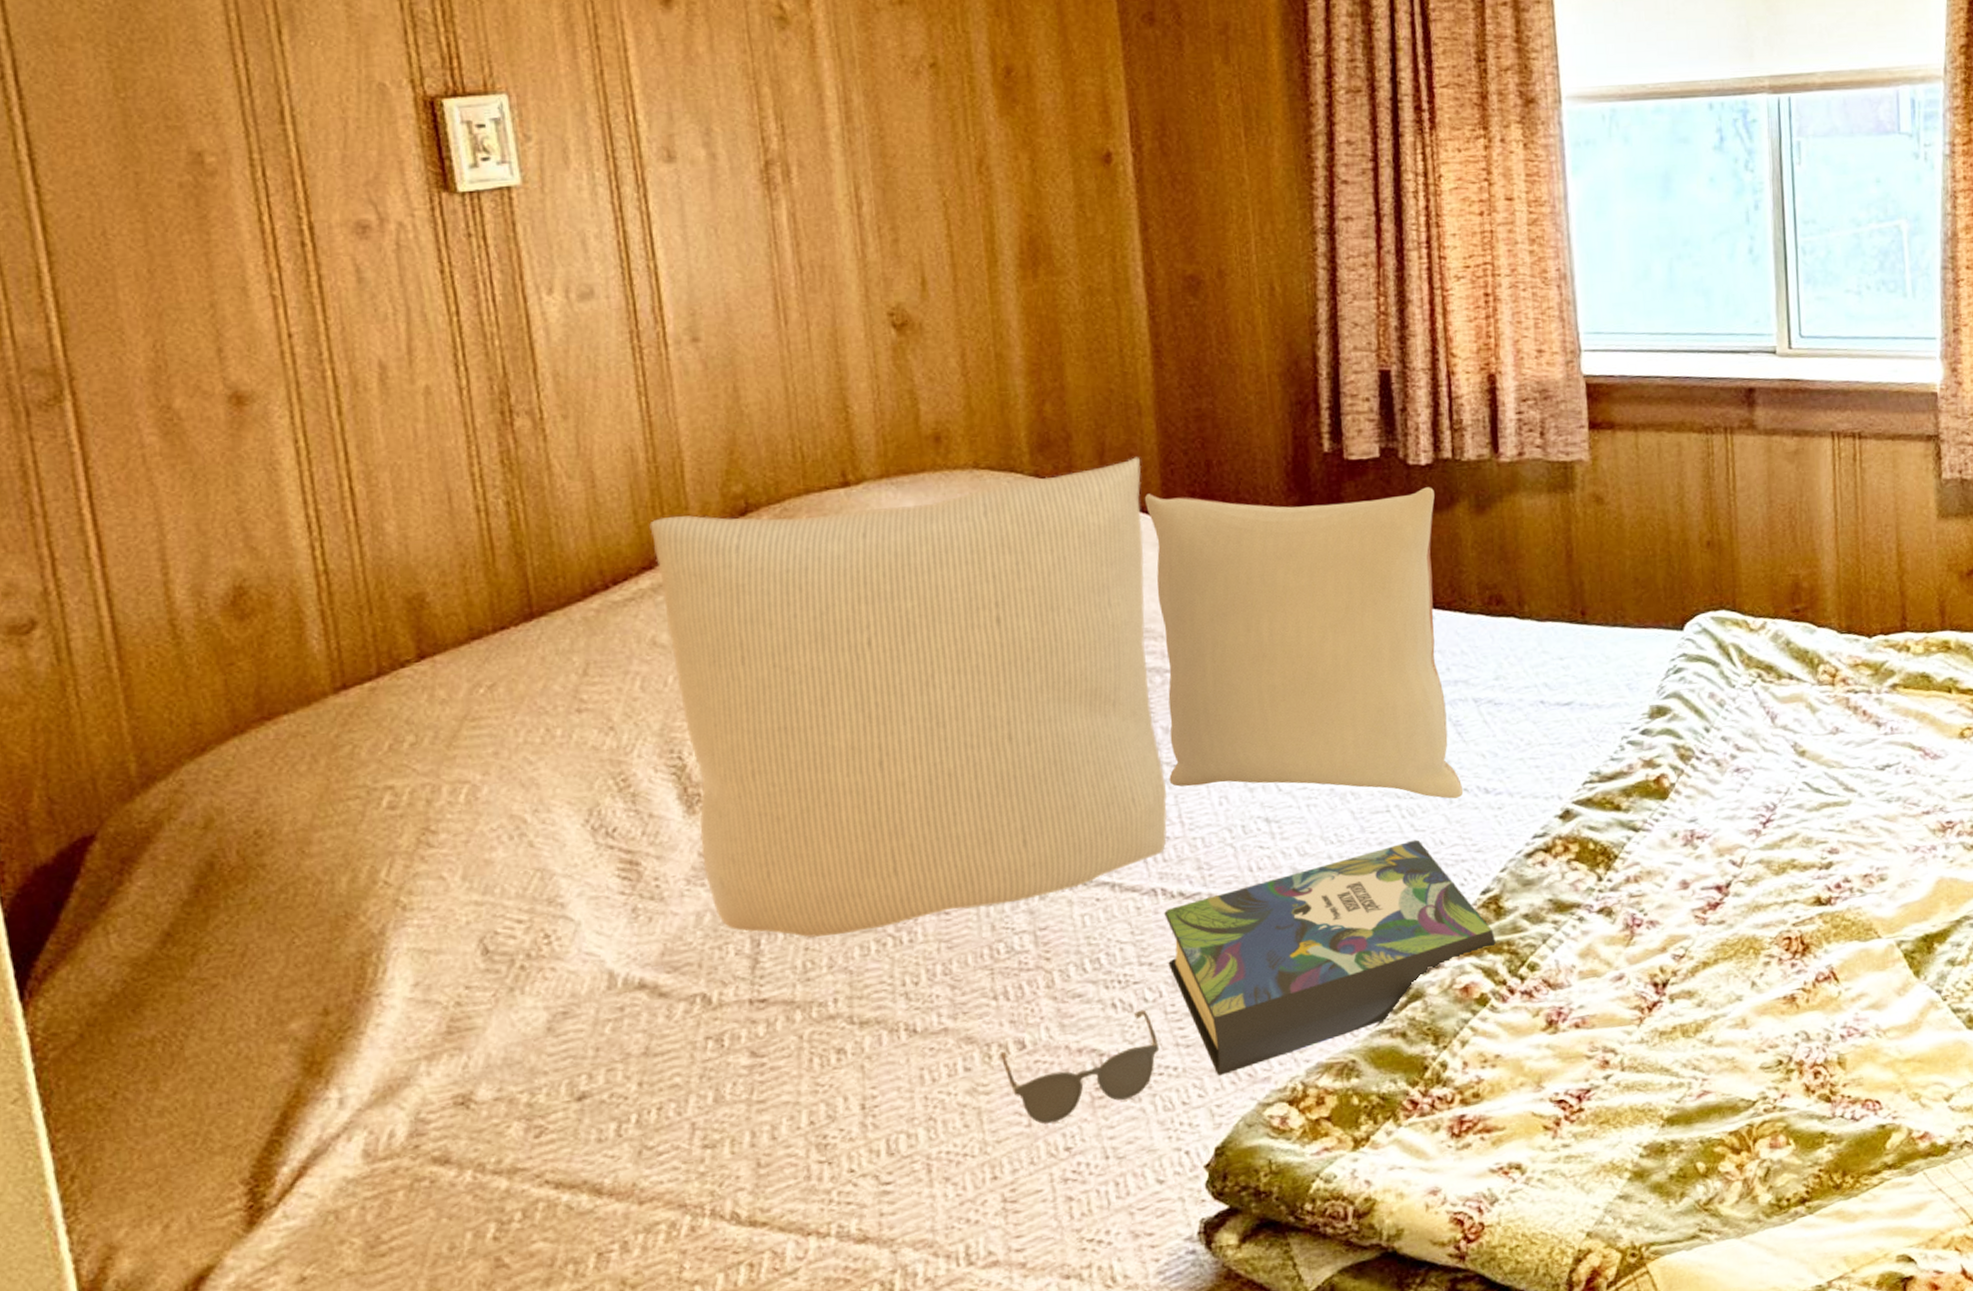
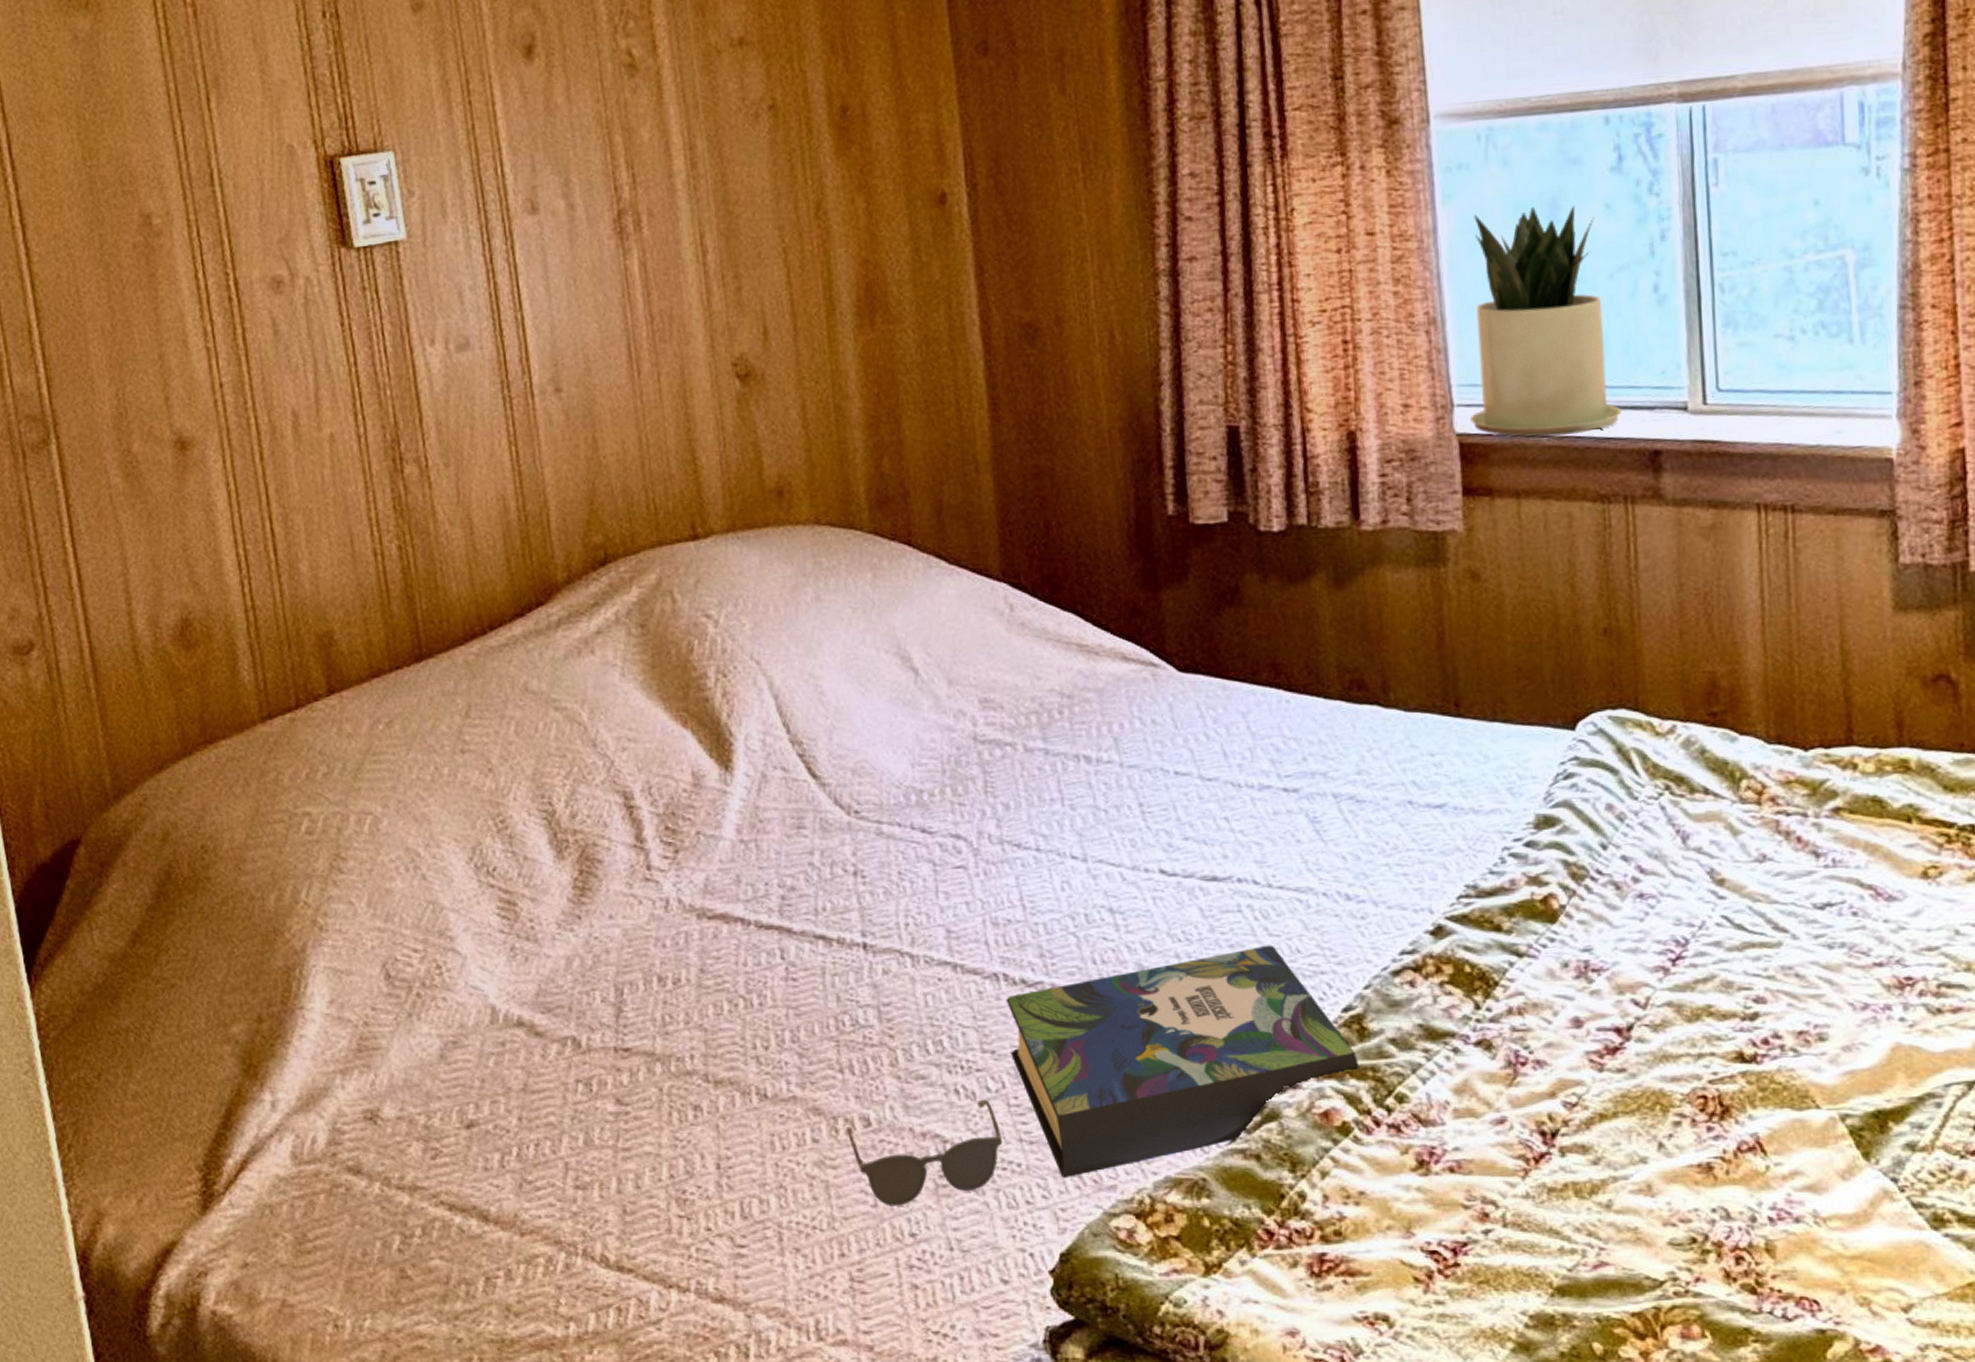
pillow: present [649,457,1168,938] -> none [520,516,1009,993]
pillow: present [1144,487,1464,799] -> none [982,555,1323,903]
planter: none [1594,178,1723,378] -> present [1469,205,1622,438]

